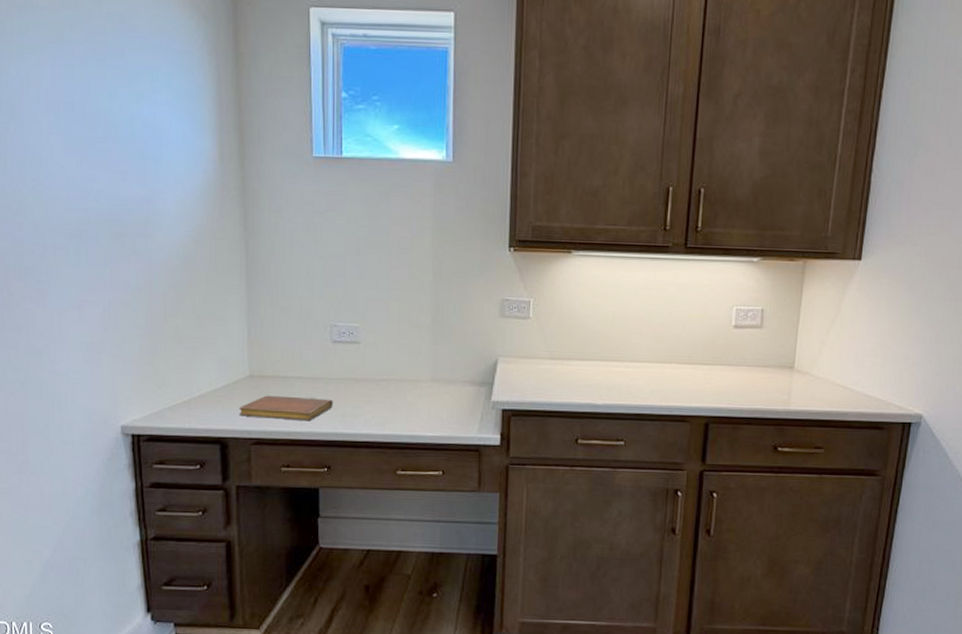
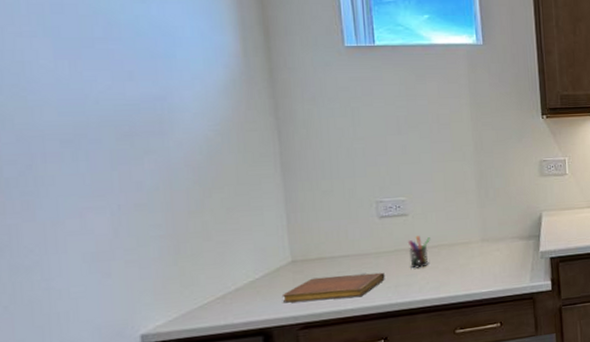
pen holder: none [357,366,380,400] -> present [407,236,430,269]

